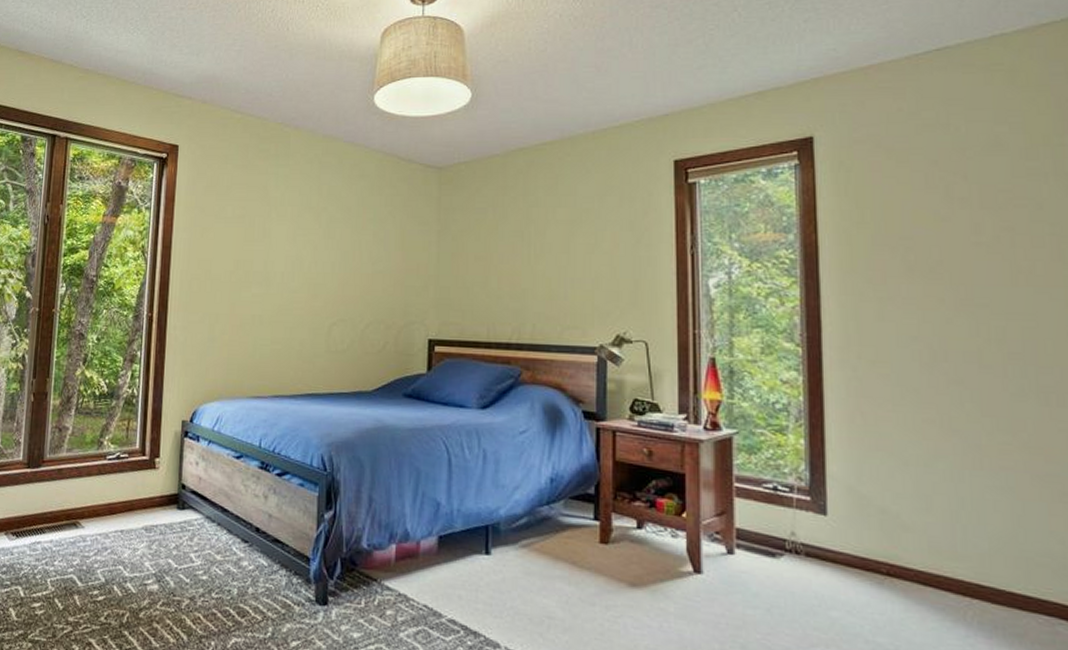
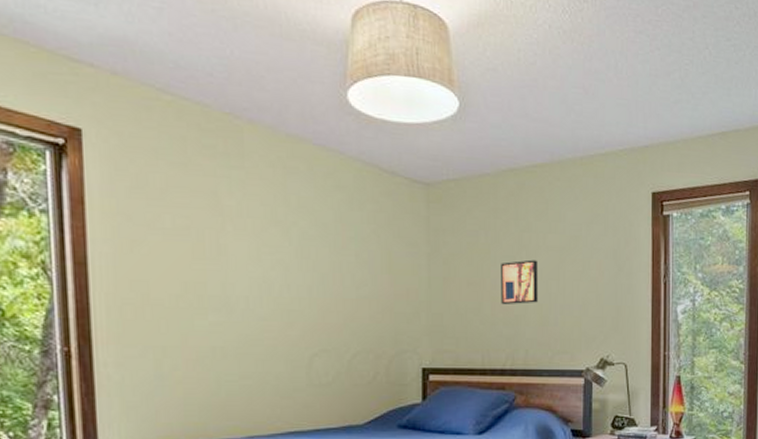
wall art: none [508,234,547,278] -> present [501,259,539,304]

